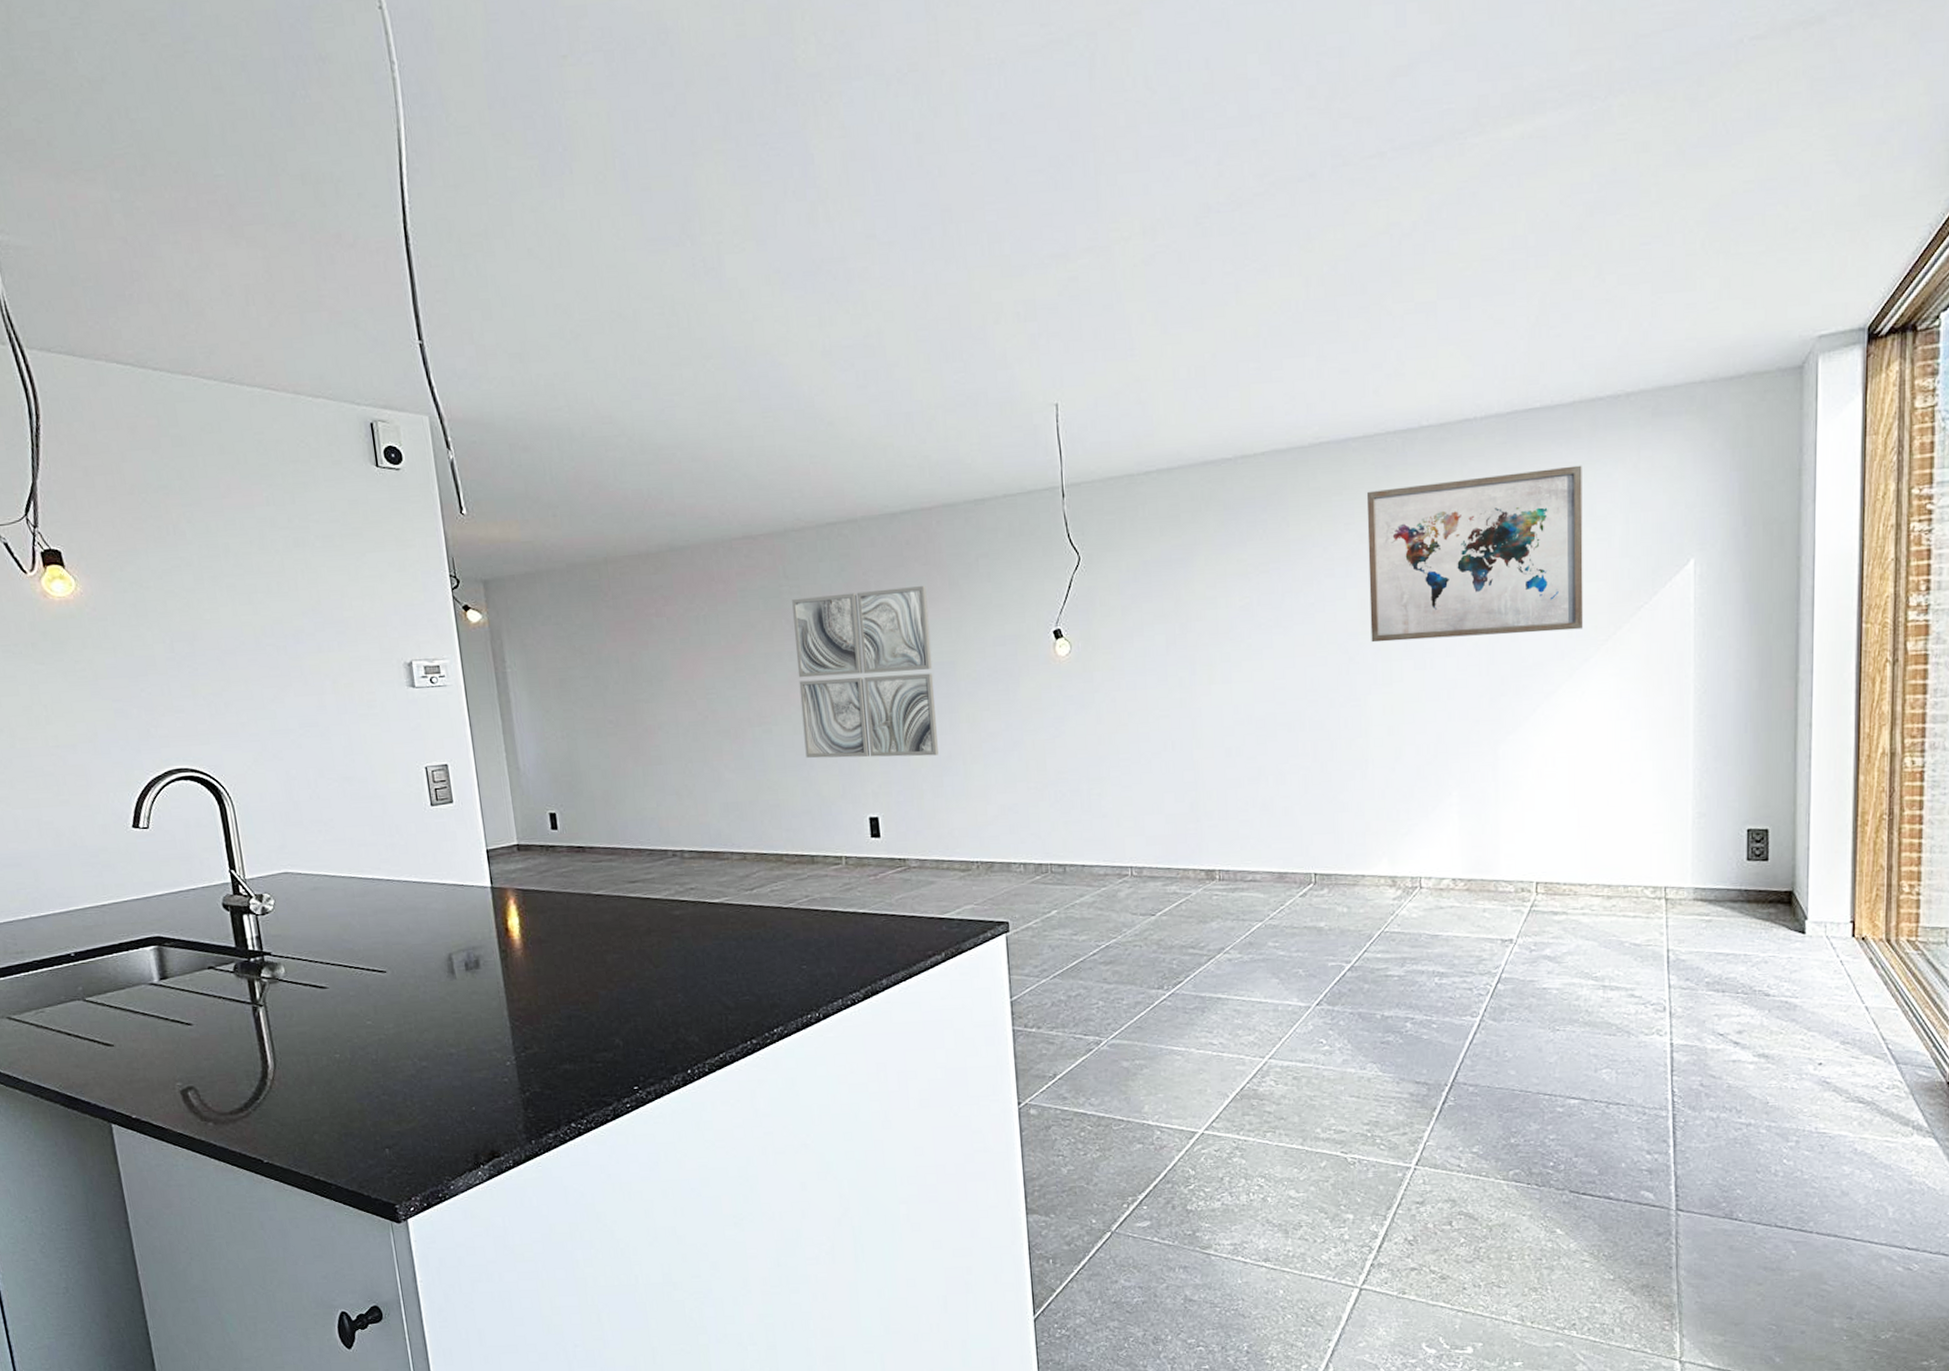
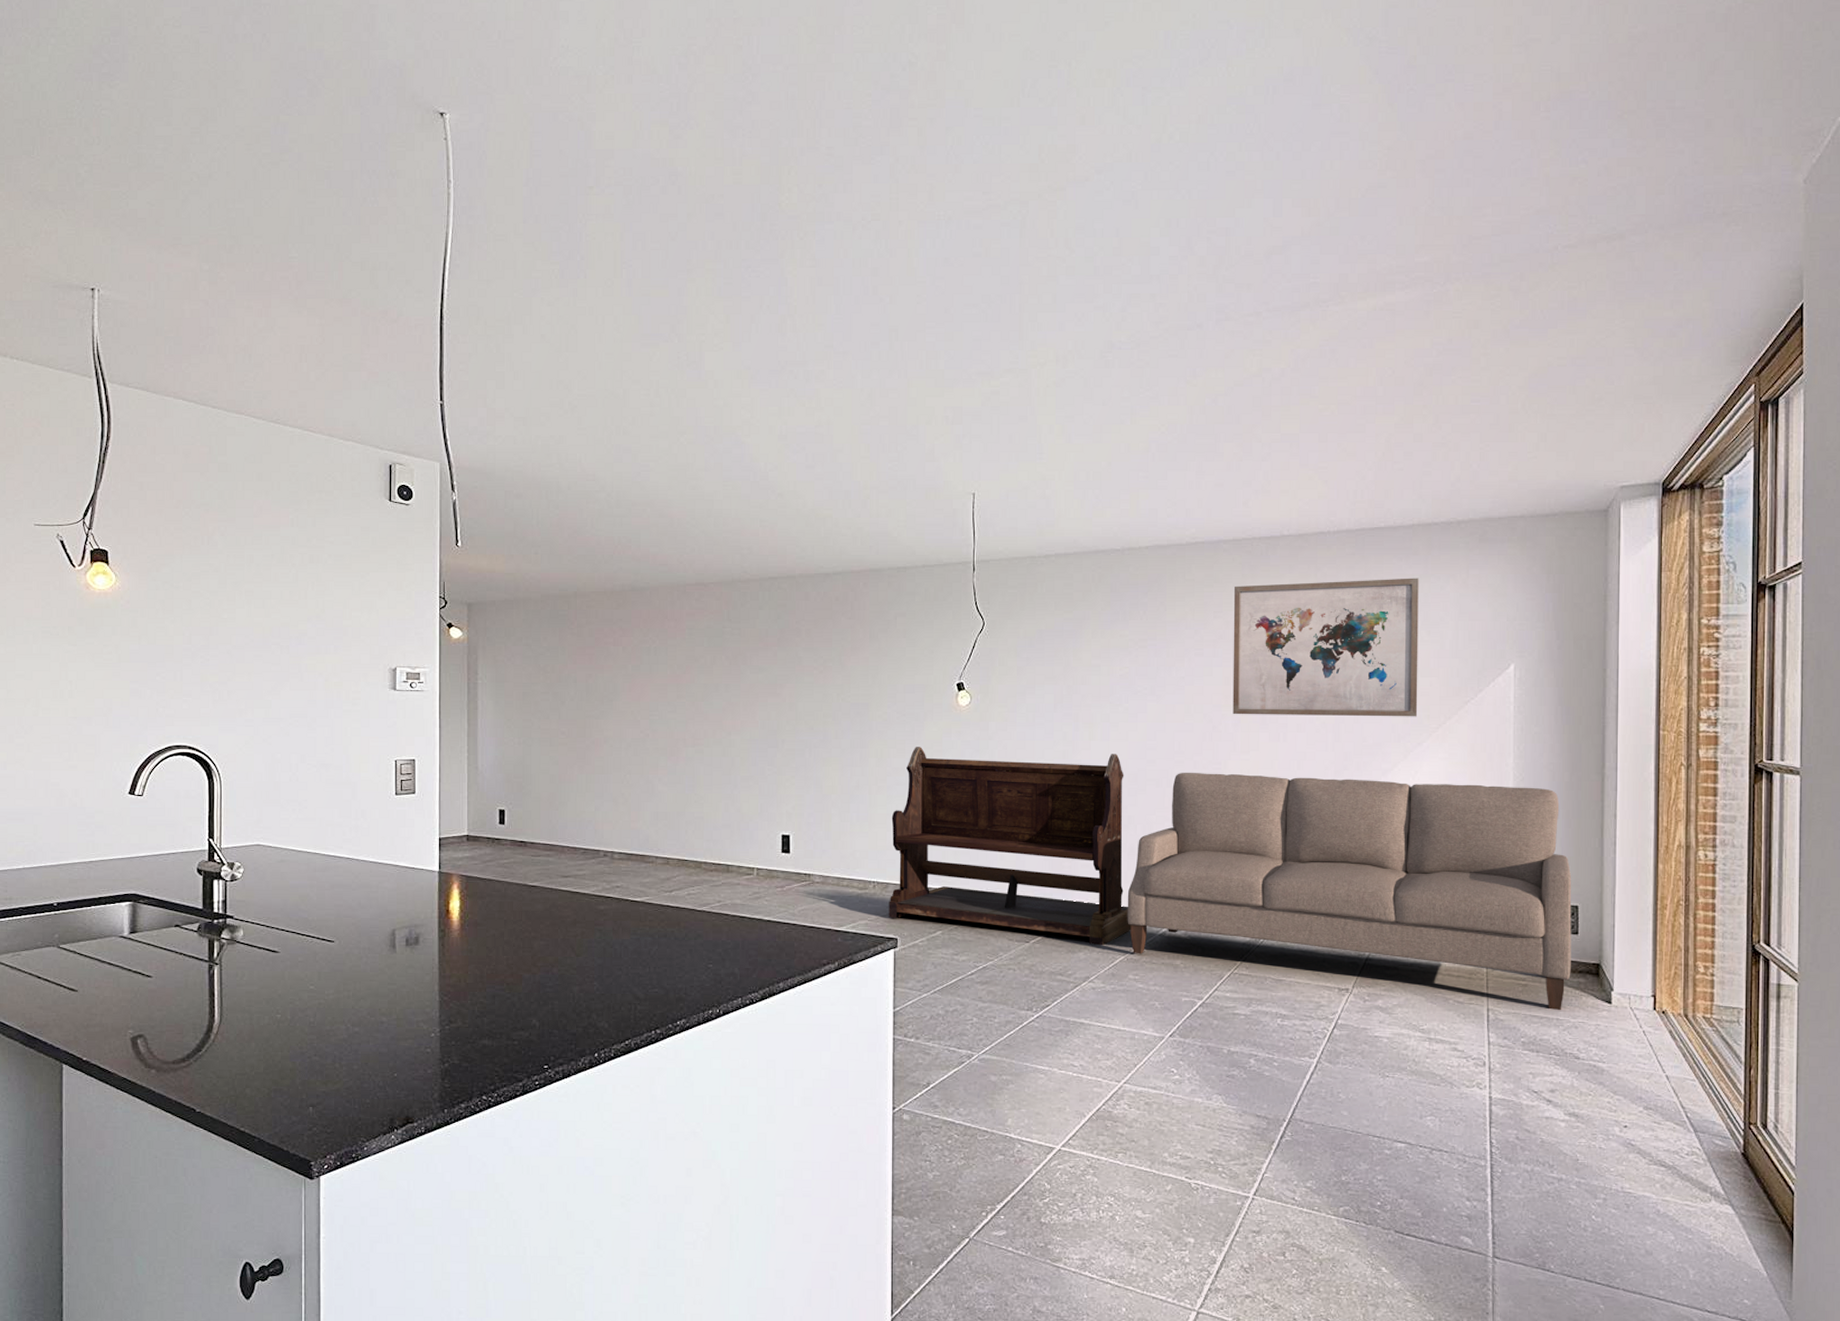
wall art: present [792,586,939,758] -> none [731,637,850,784]
bench: none [991,697,1268,913] -> present [889,747,1132,946]
sofa: none [1261,699,1761,946] -> present [1127,772,1572,1011]

